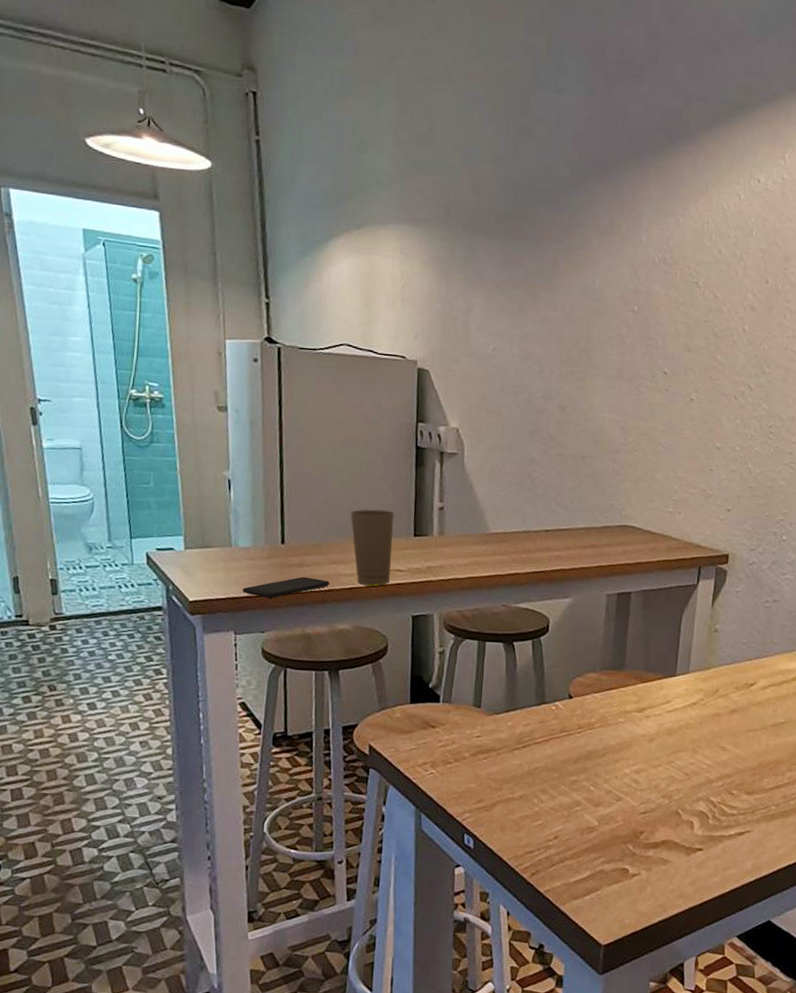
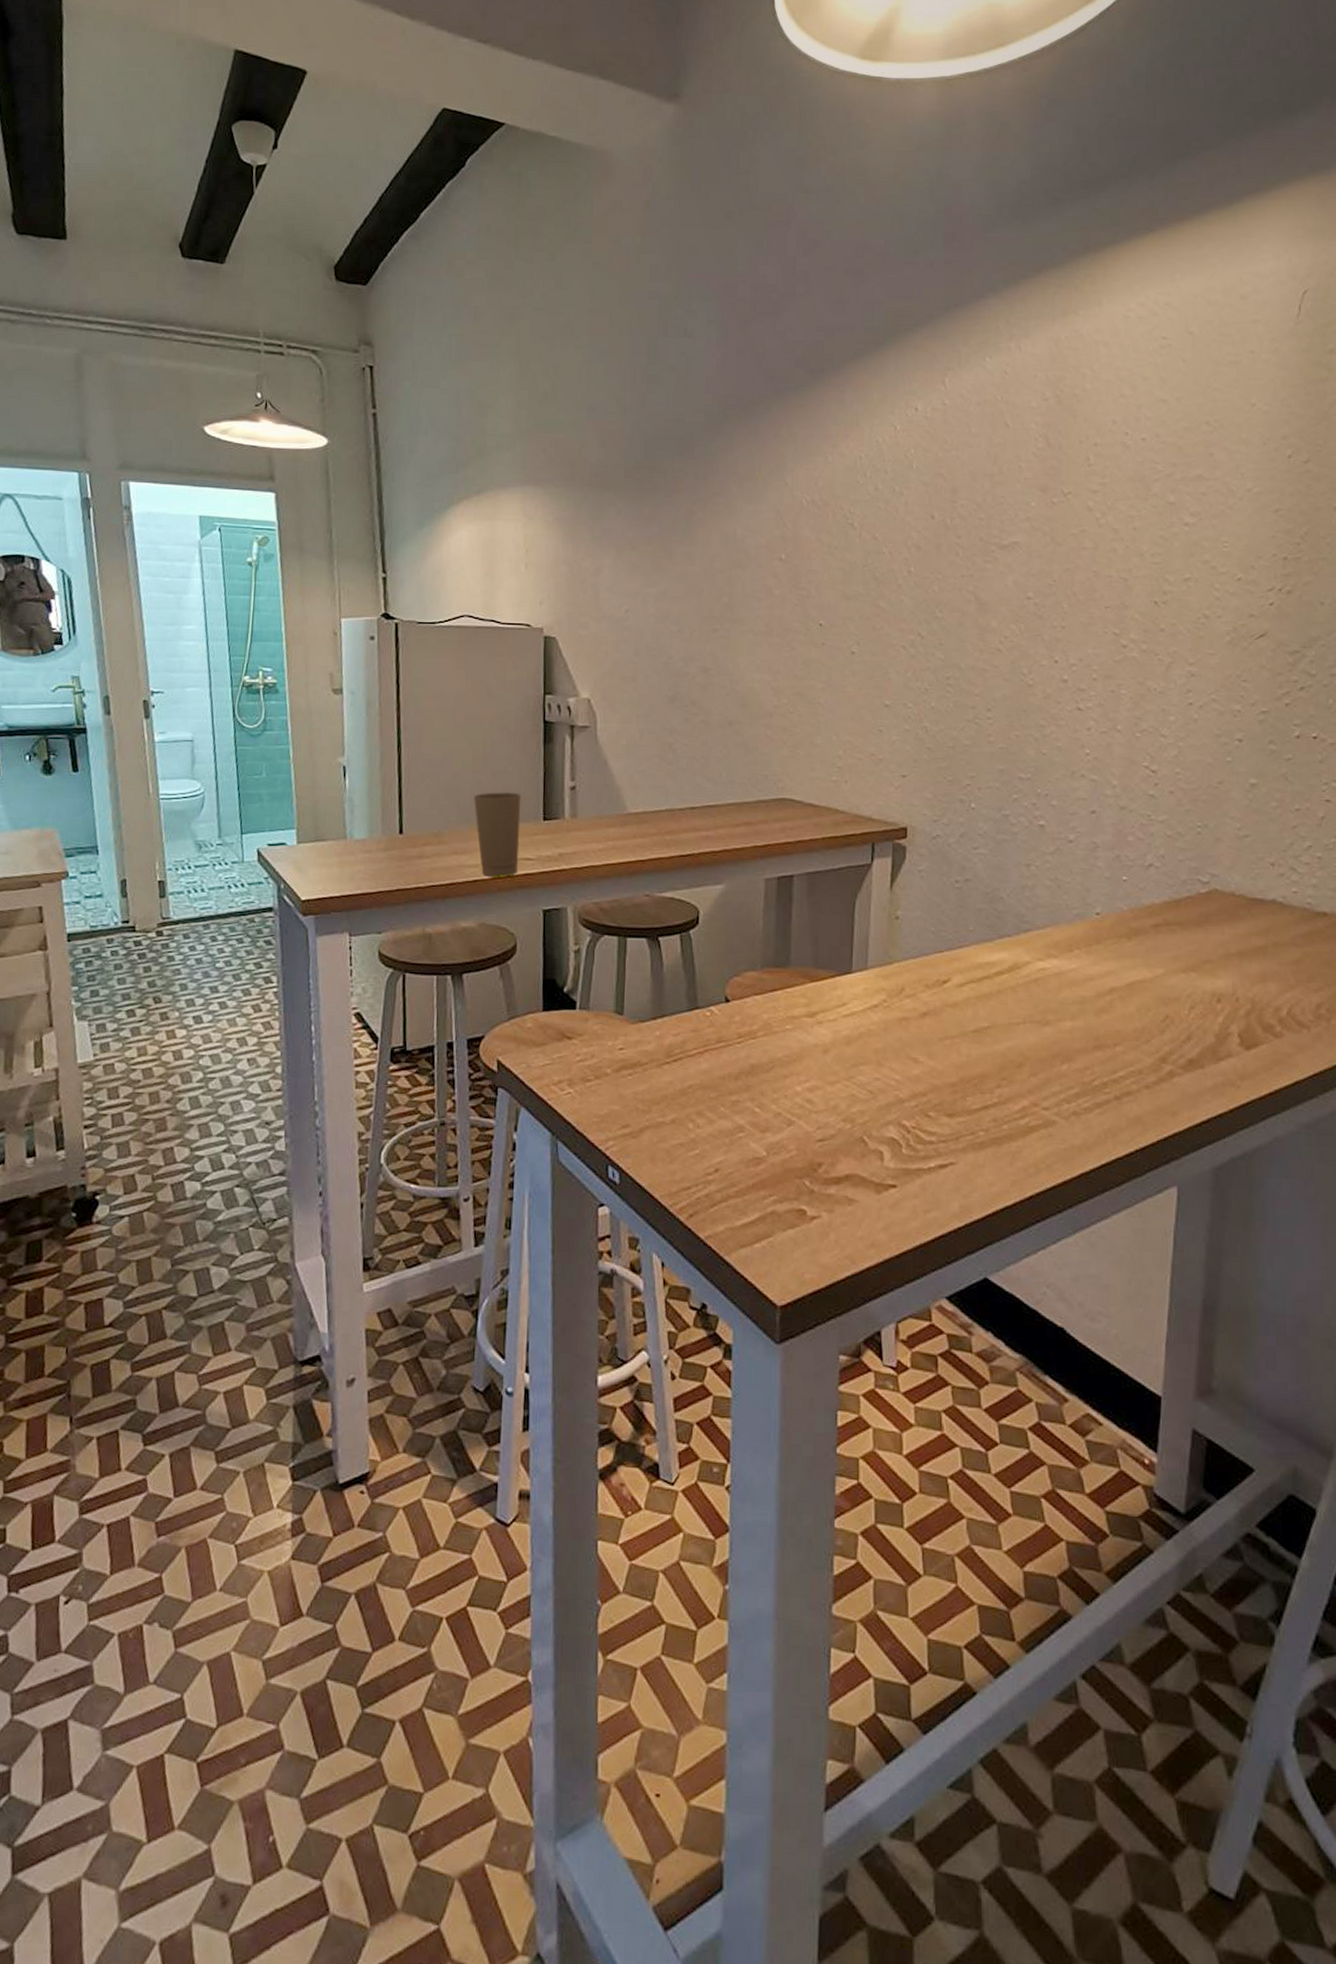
mobile phone: present [242,576,330,598] -> none [358,869,453,894]

